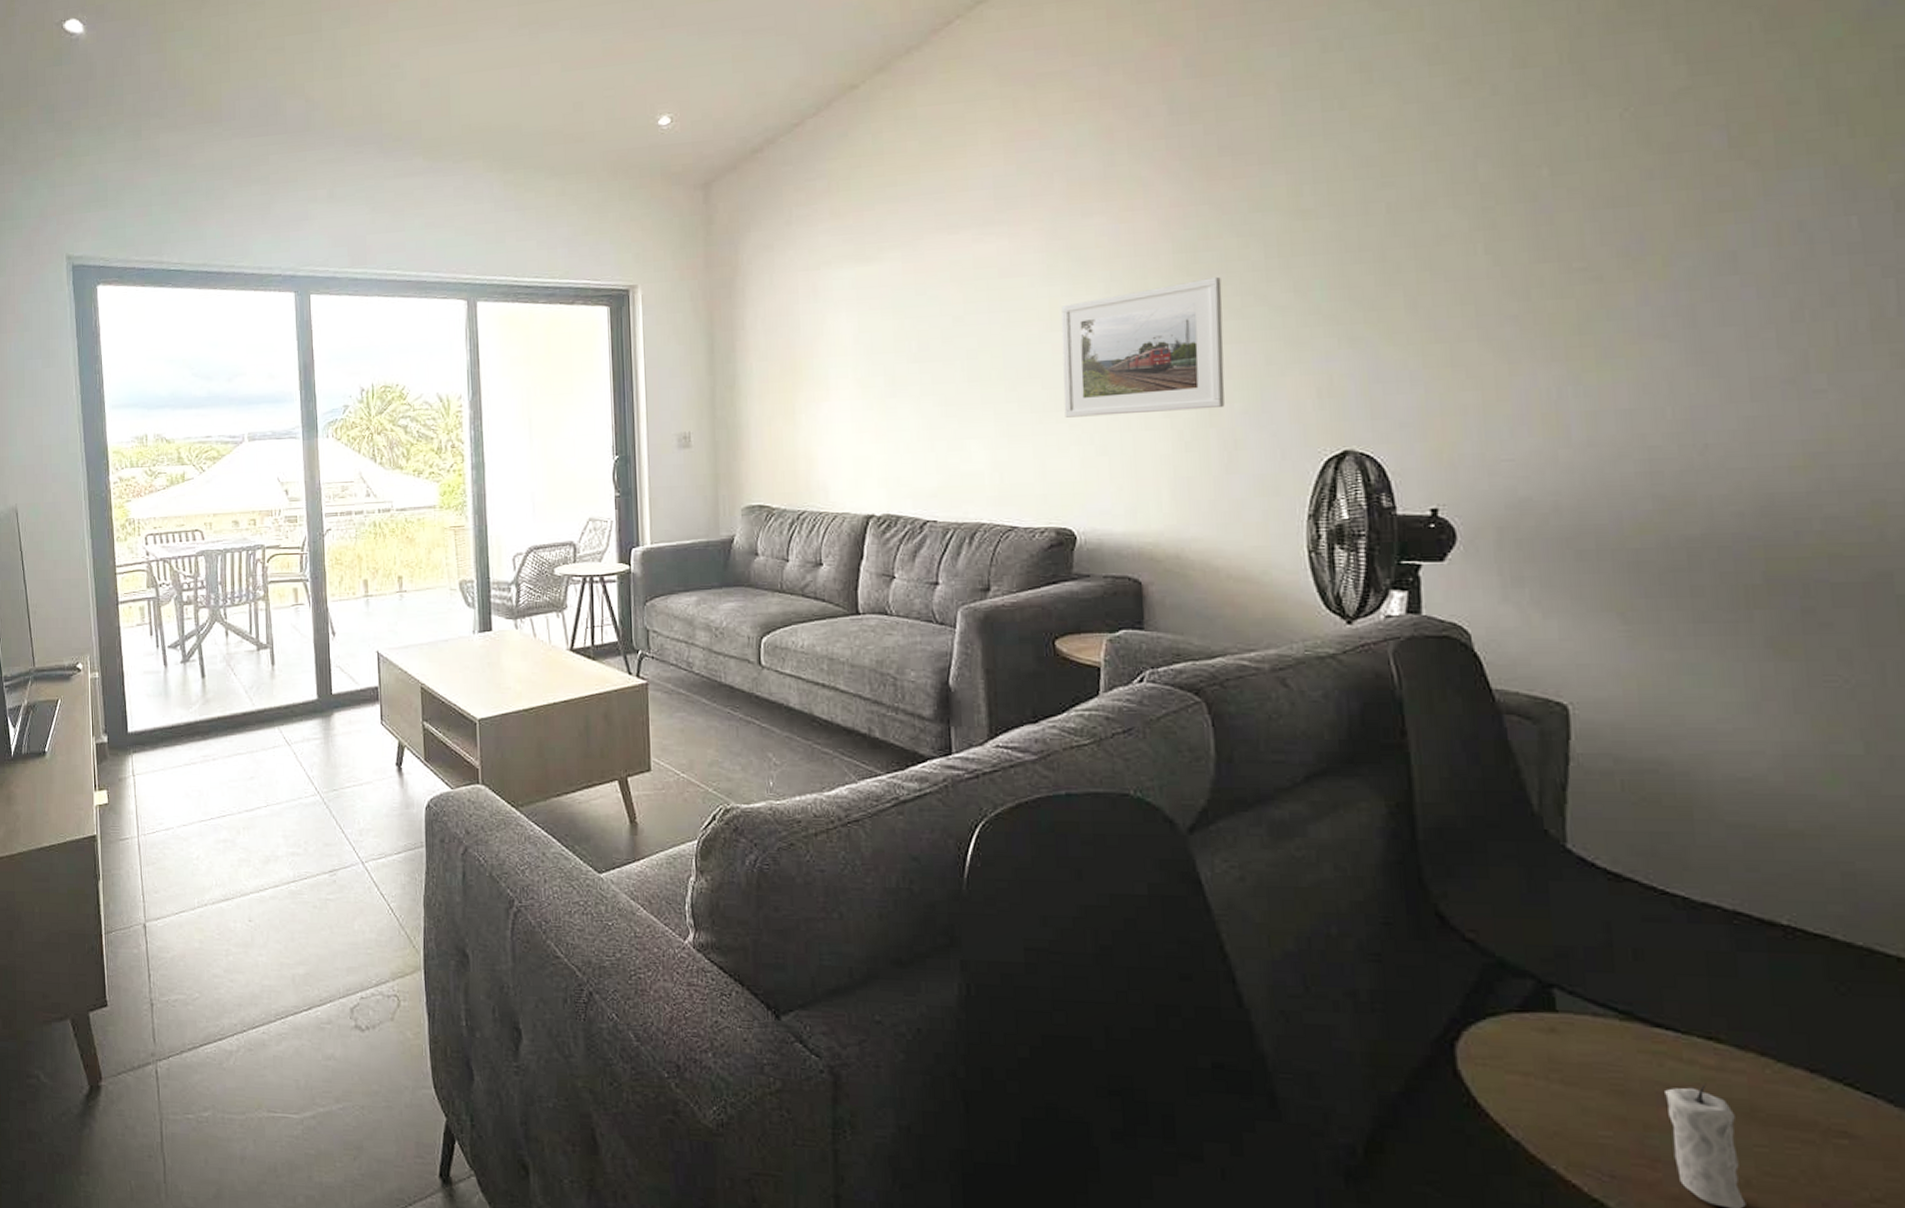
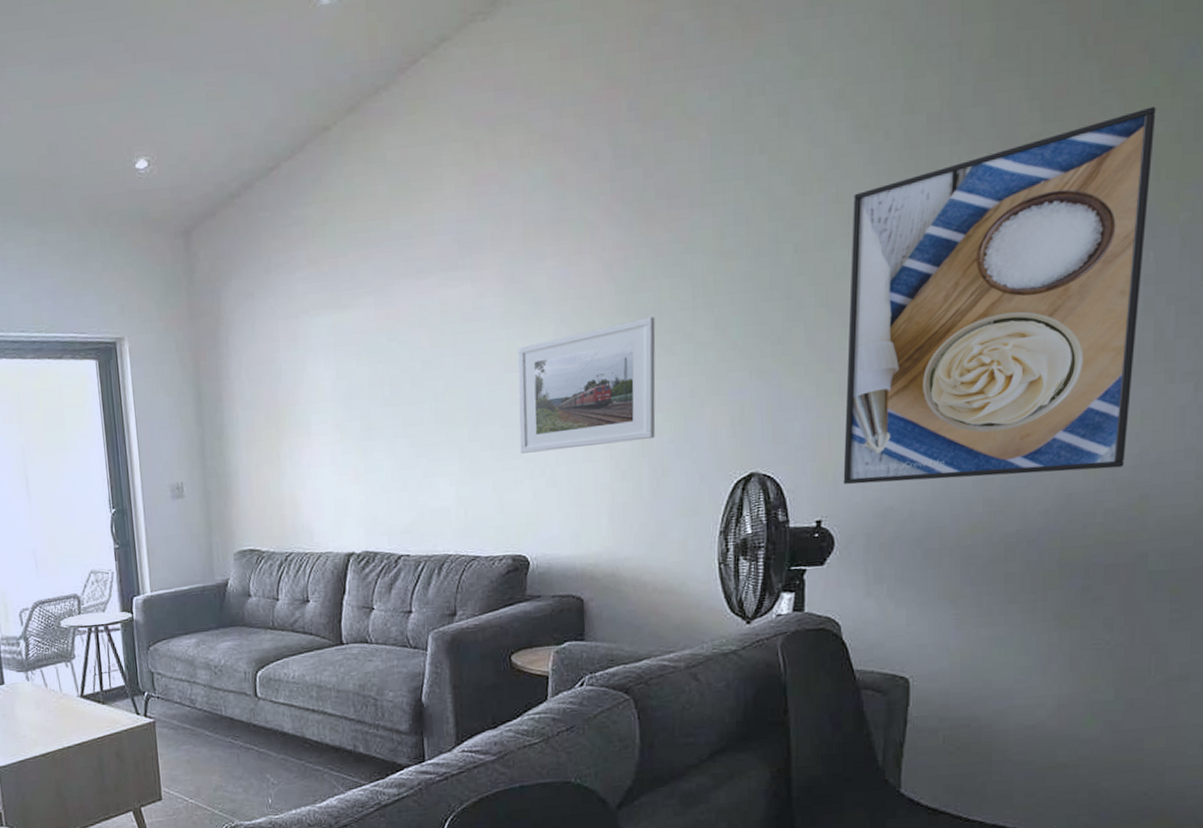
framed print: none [1456,58,1846,470] -> present [843,106,1156,485]

